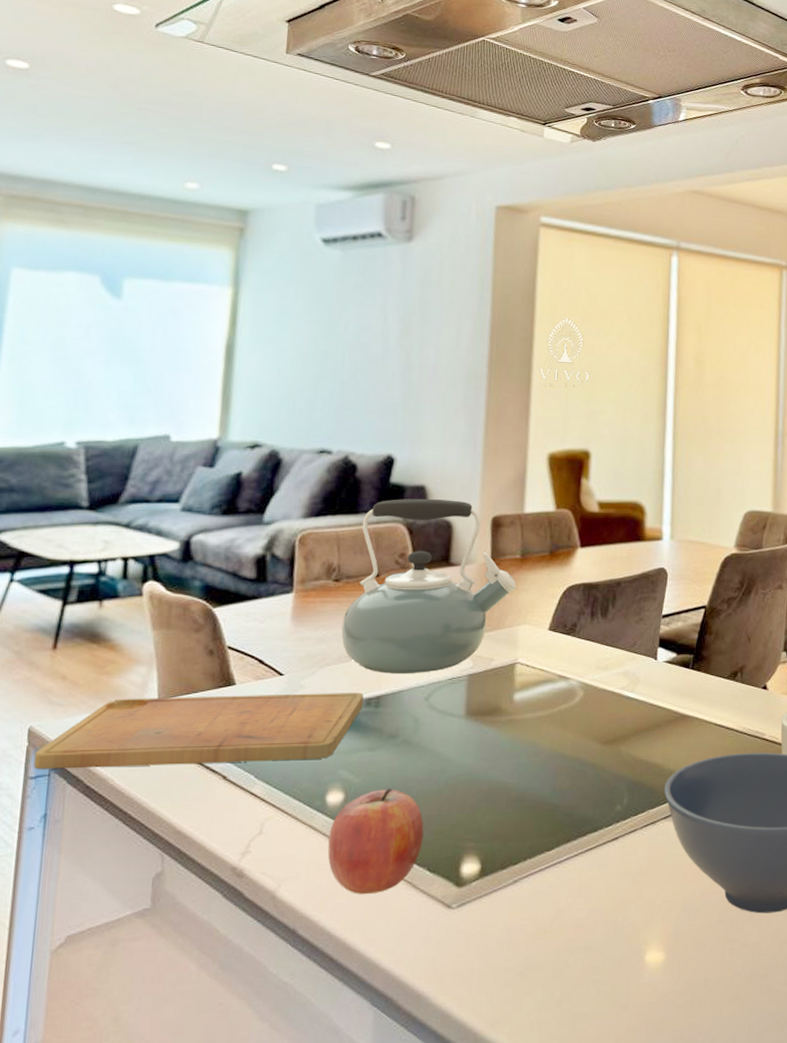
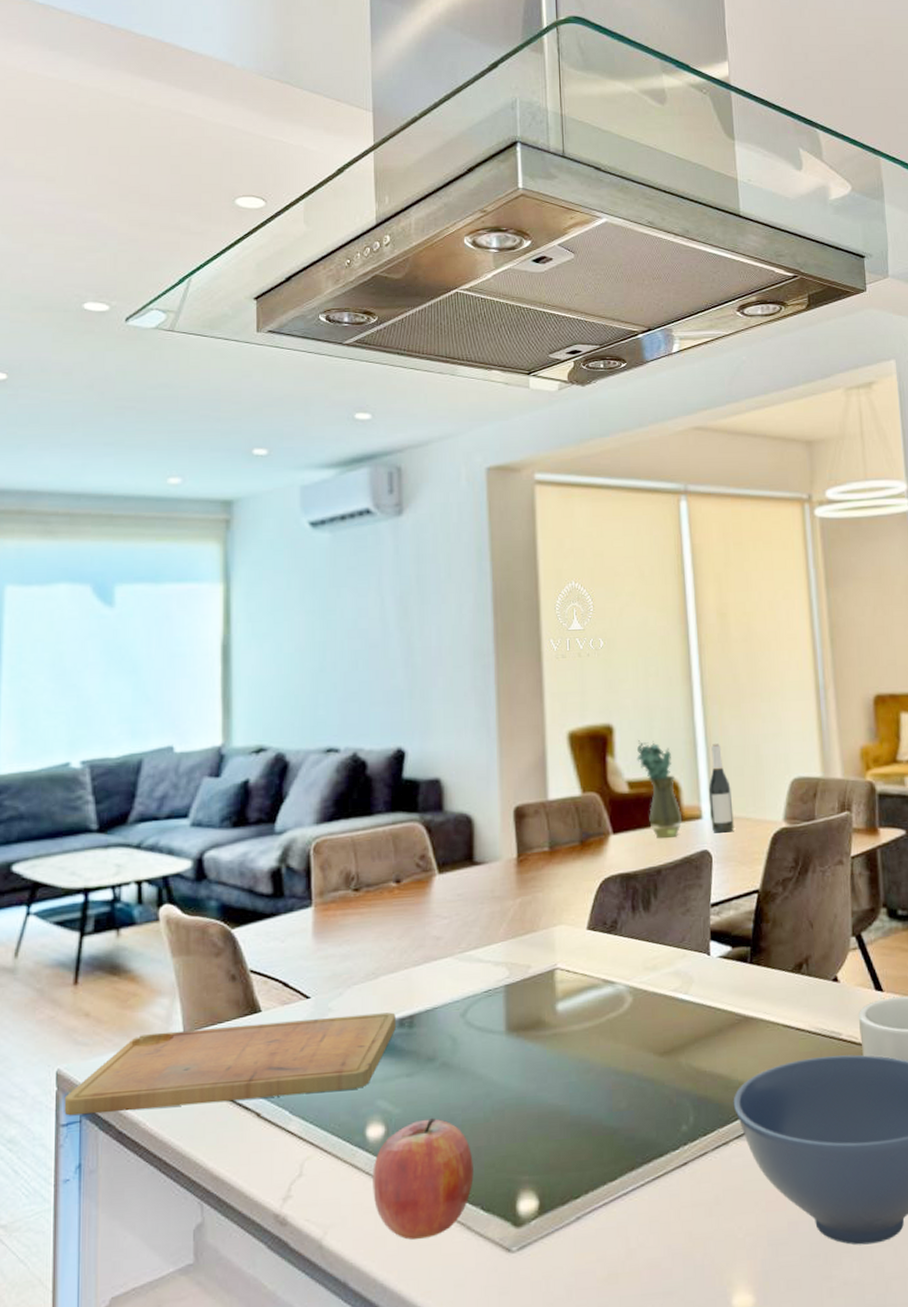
kettle: present [341,499,516,673] -> none [366,792,547,990]
vase: none [609,466,645,556] -> present [636,740,682,839]
wine bottle: none [669,475,691,554] -> present [708,744,734,833]

